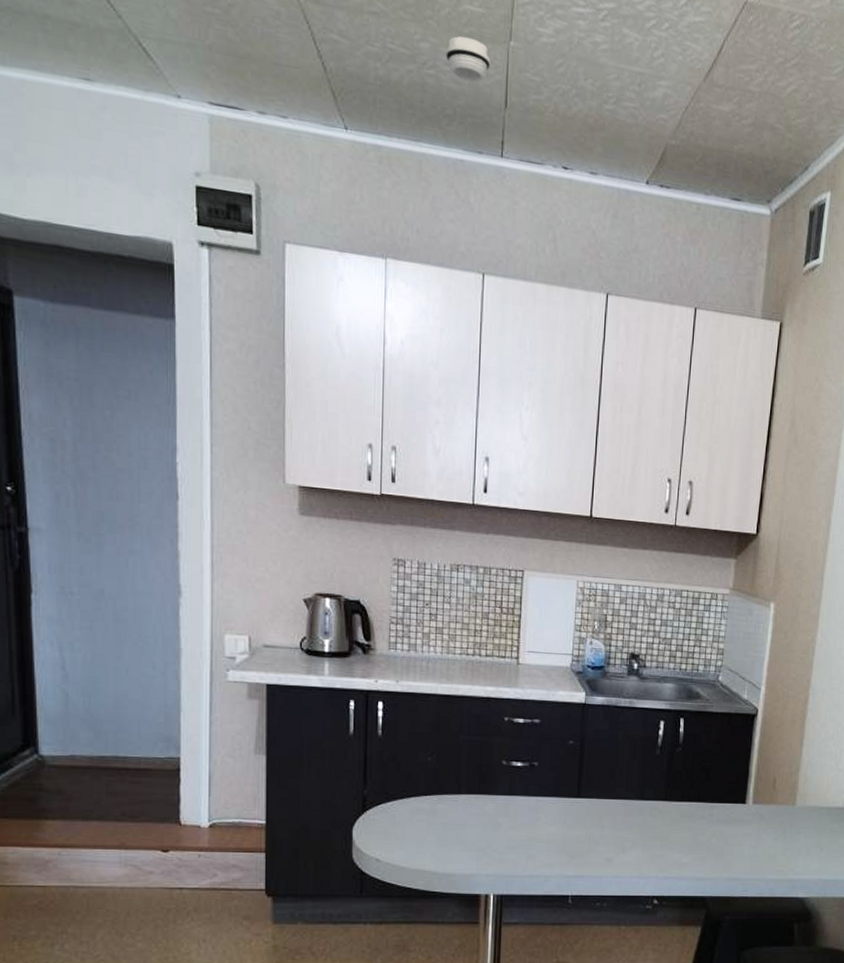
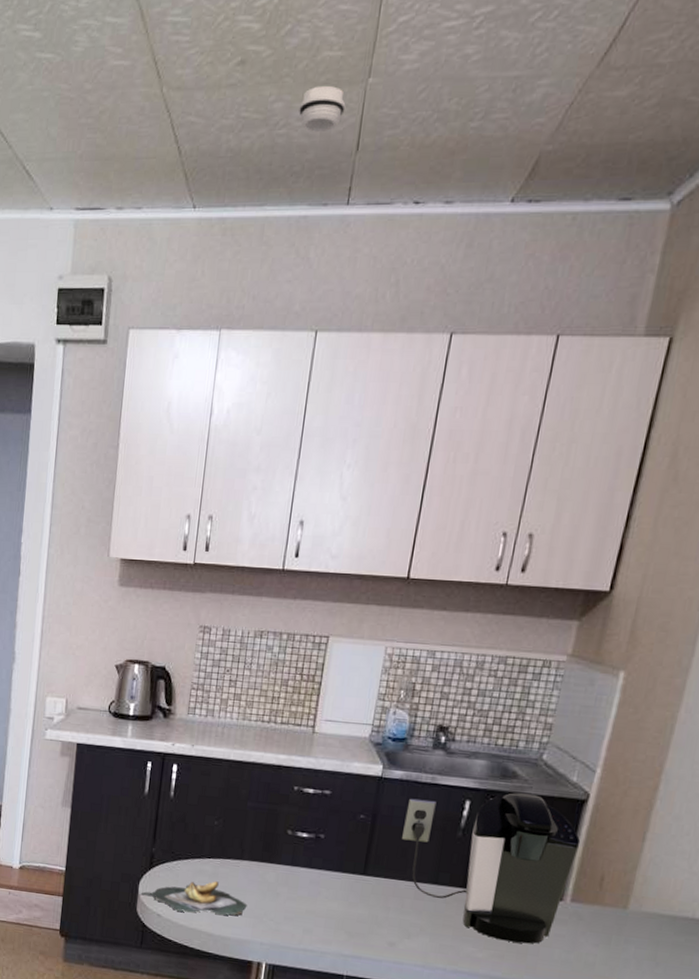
banana bunch: none [355,818,469,853] -> present [141,881,247,916]
coffee maker: none [609,711,755,845] -> present [402,793,581,944]

